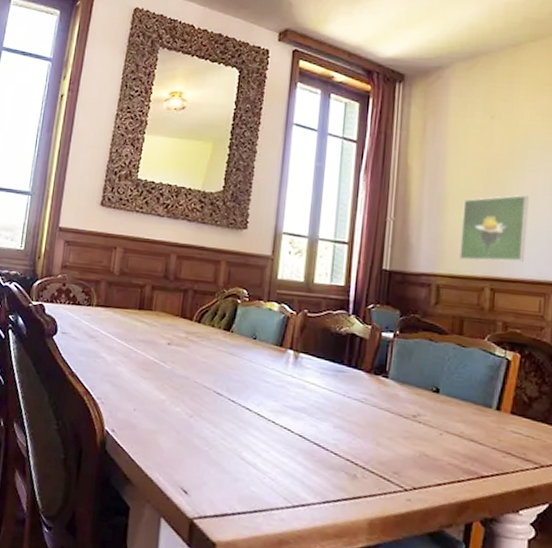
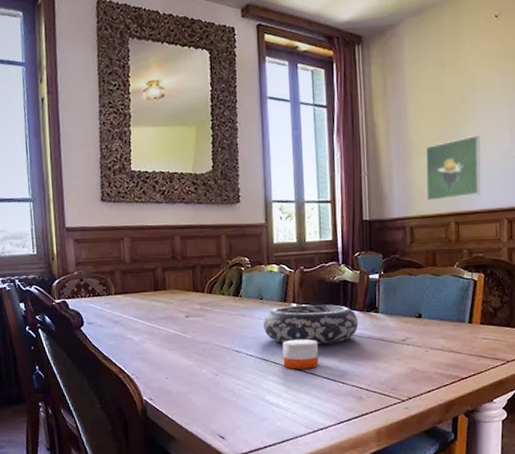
decorative bowl: none [252,351,363,405] -> present [264,304,359,344]
candle: none [268,388,312,430] -> present [282,335,319,369]

